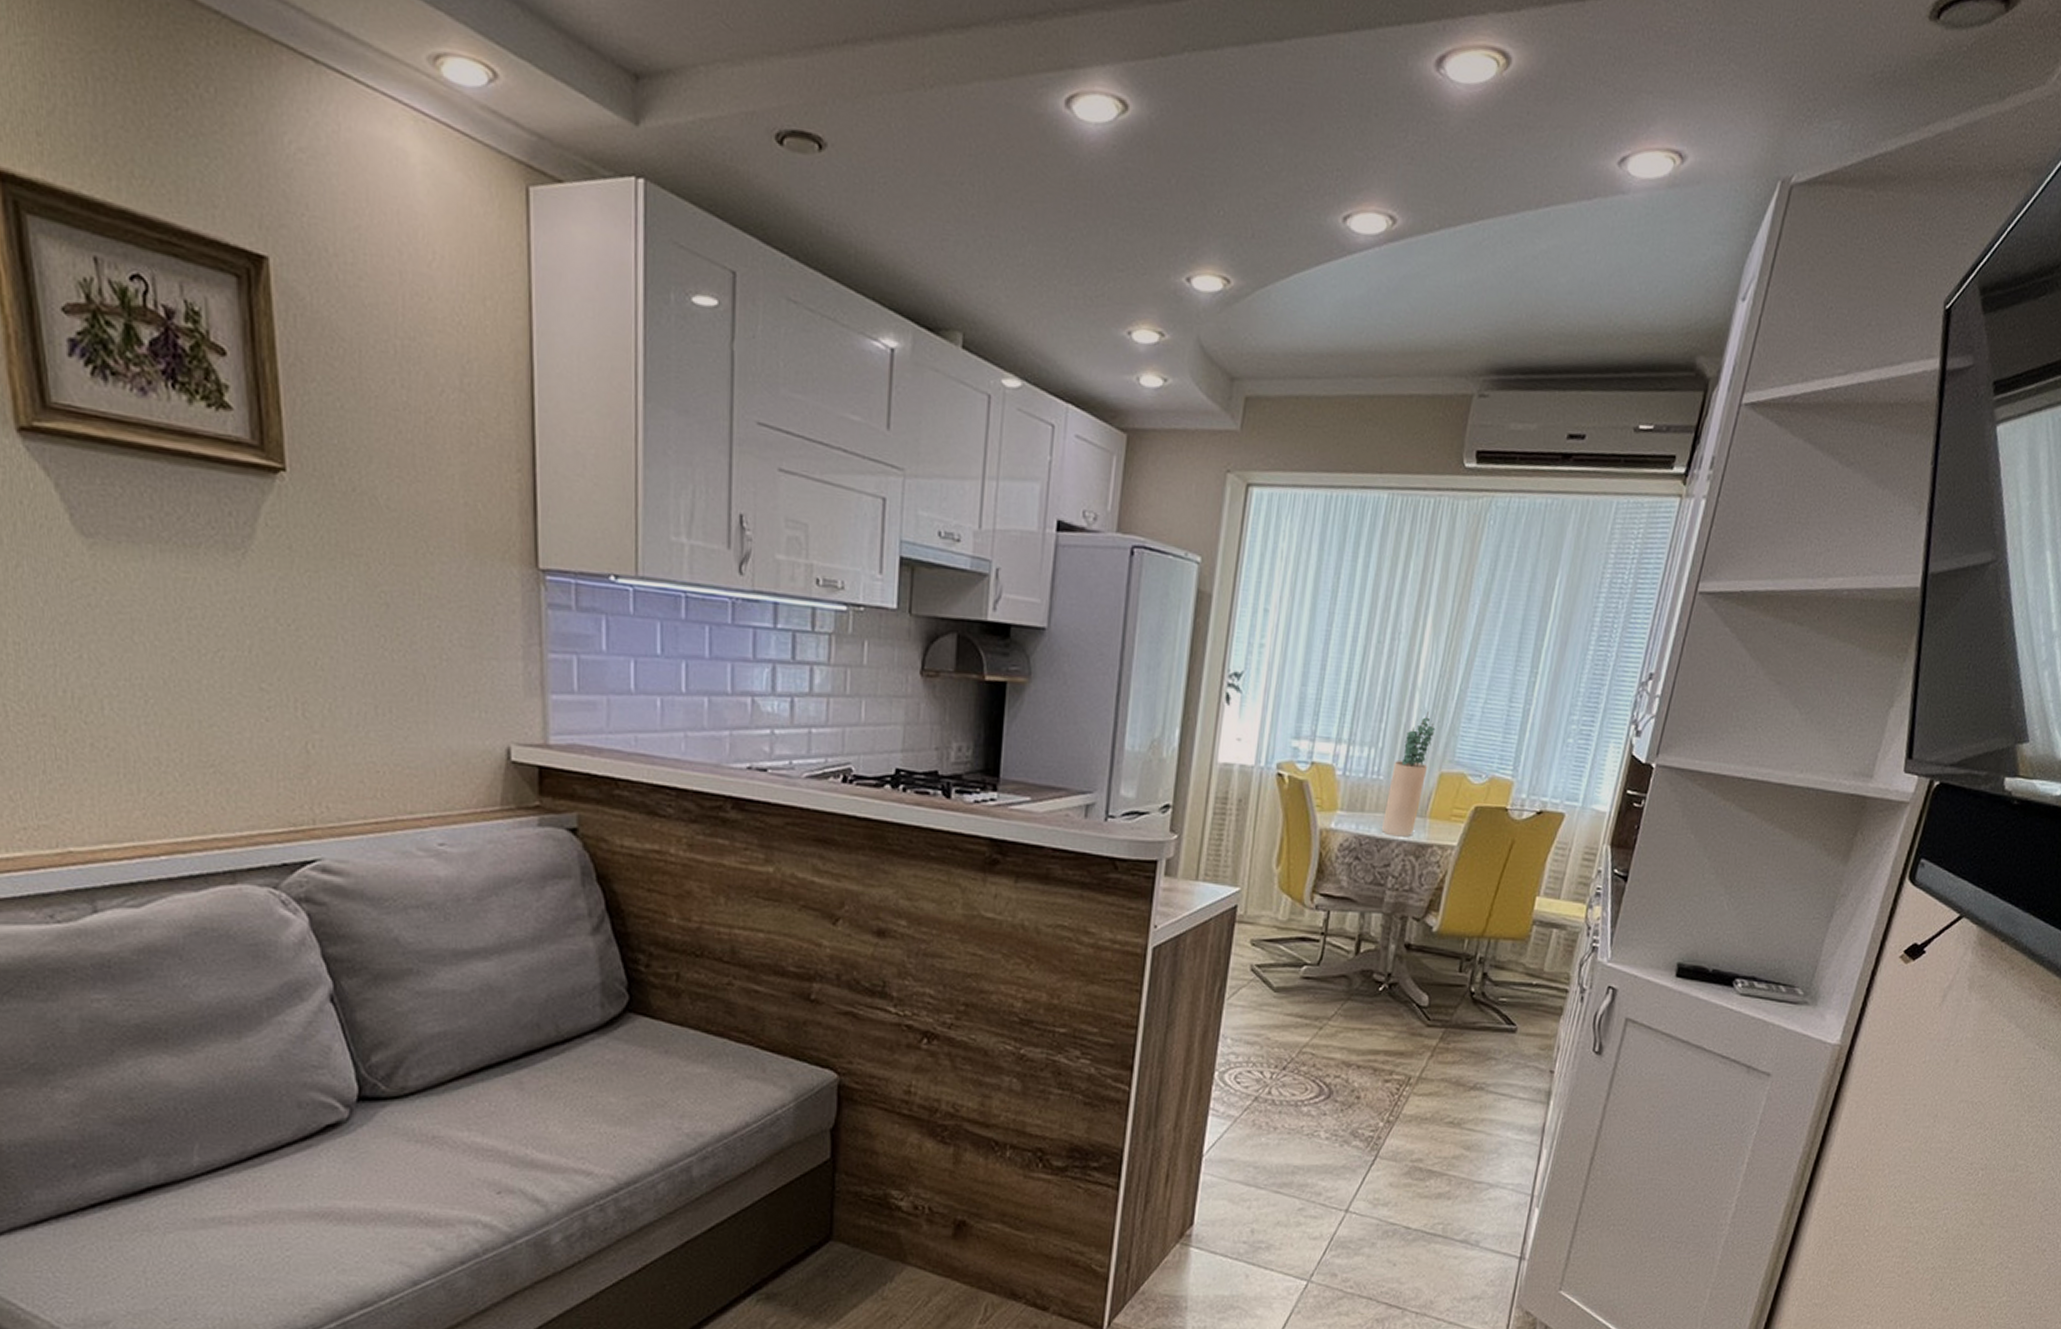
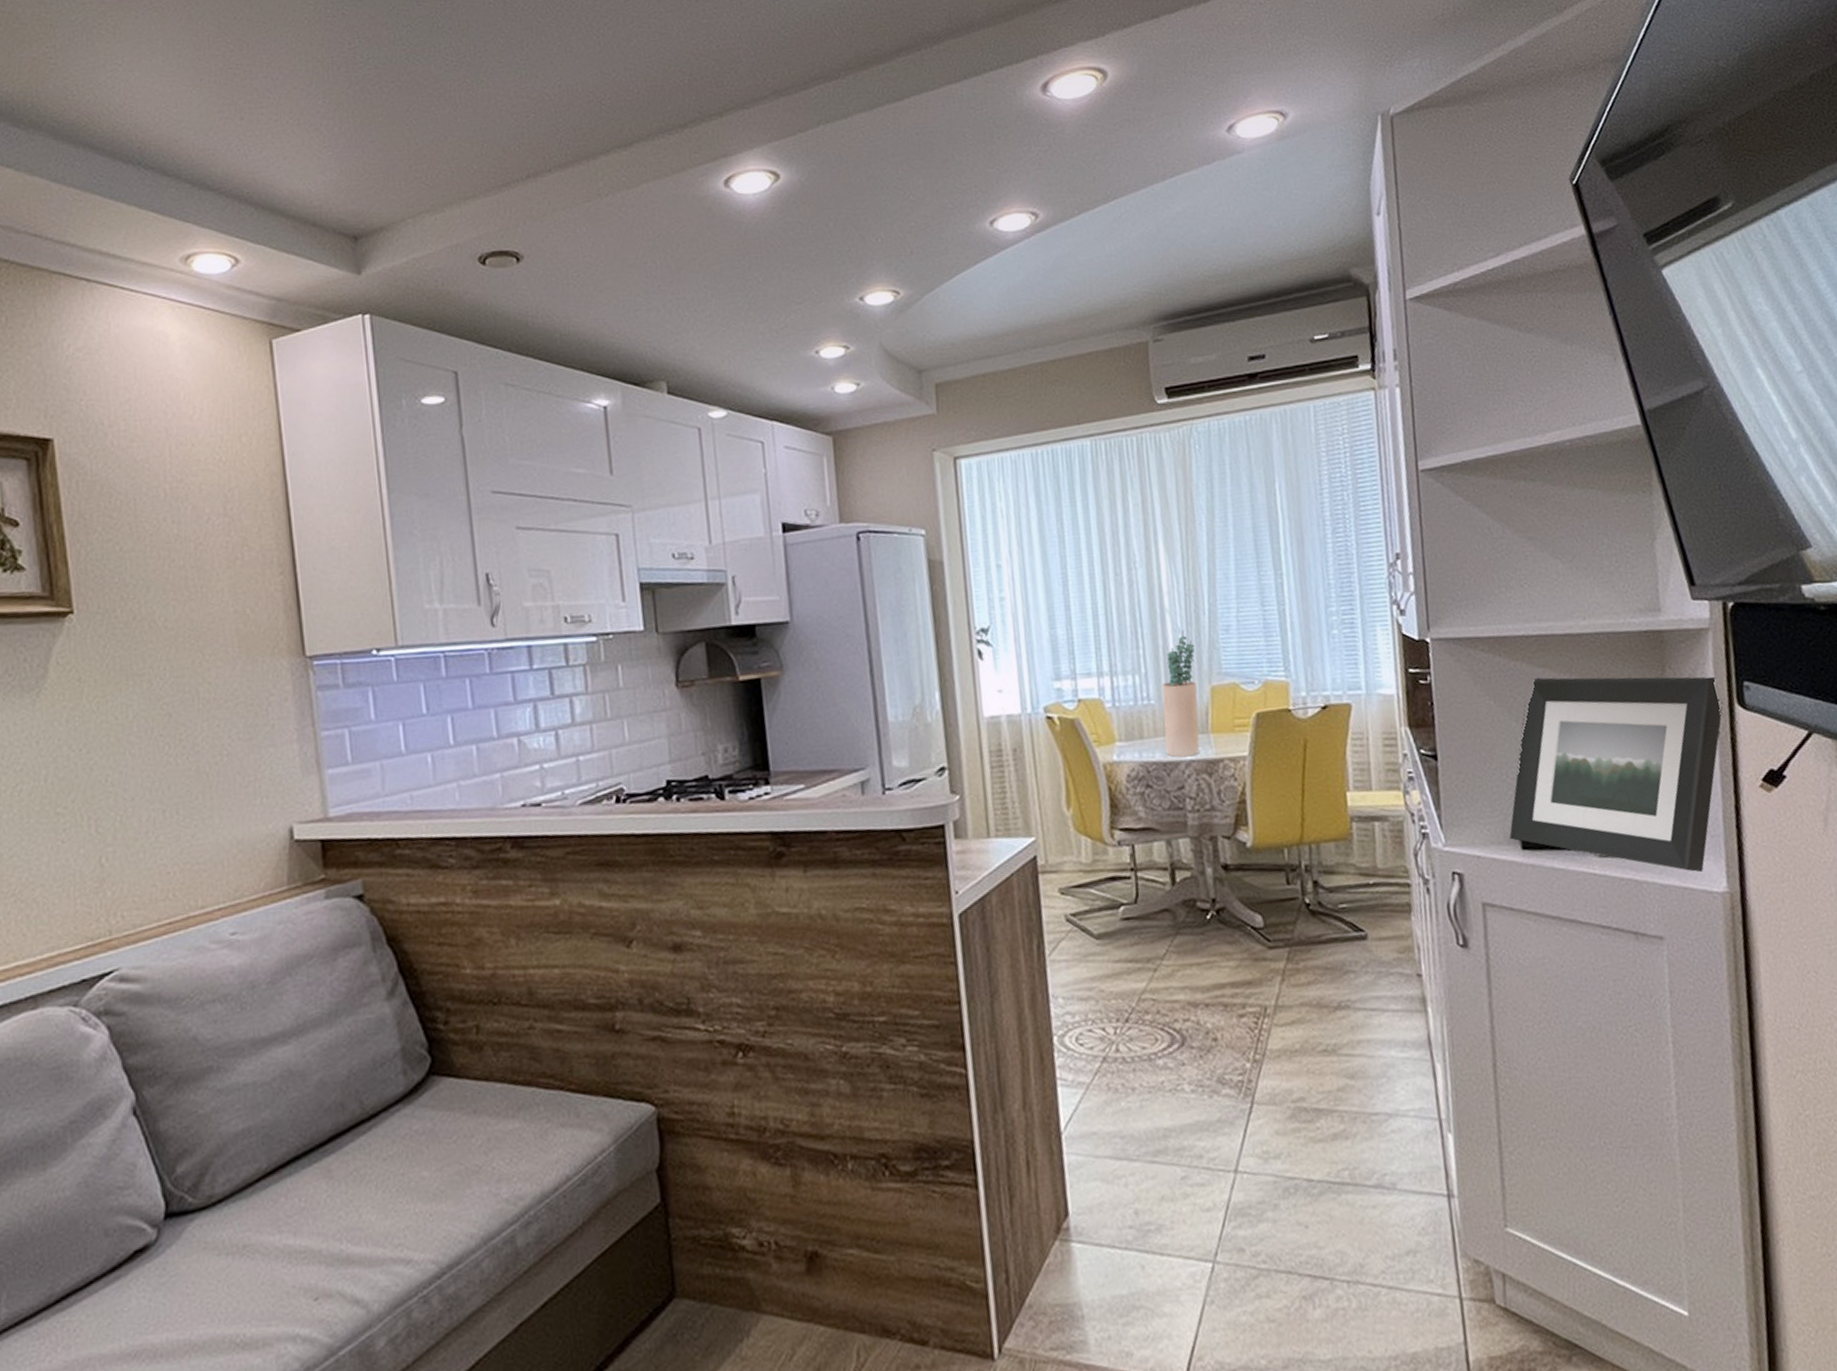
picture frame: none [1668,821,1899,1024] -> present [1509,676,1723,873]

